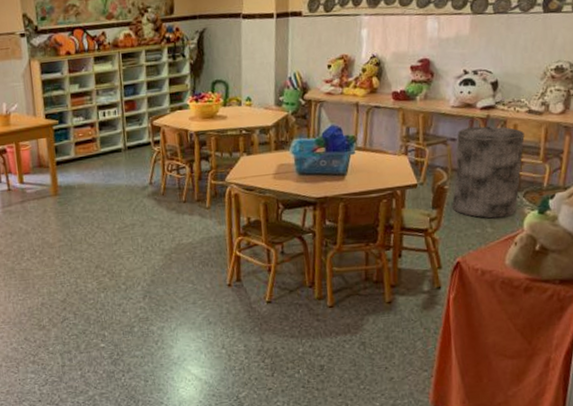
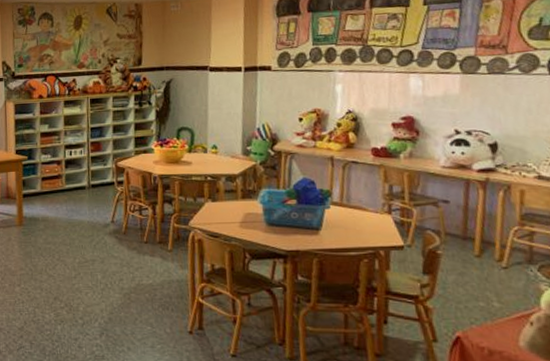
trash can: present [451,125,525,219] -> none [446,189,535,292]

